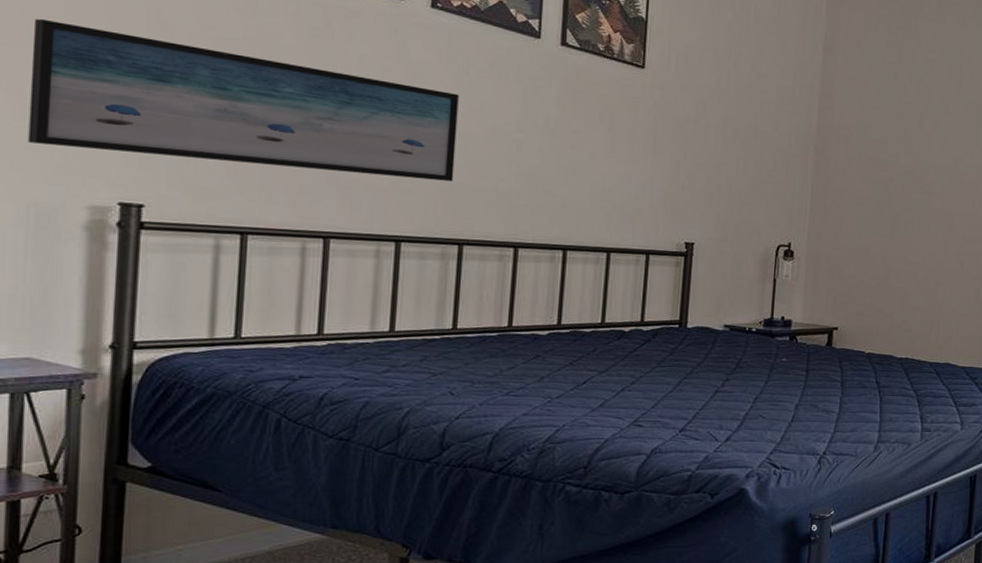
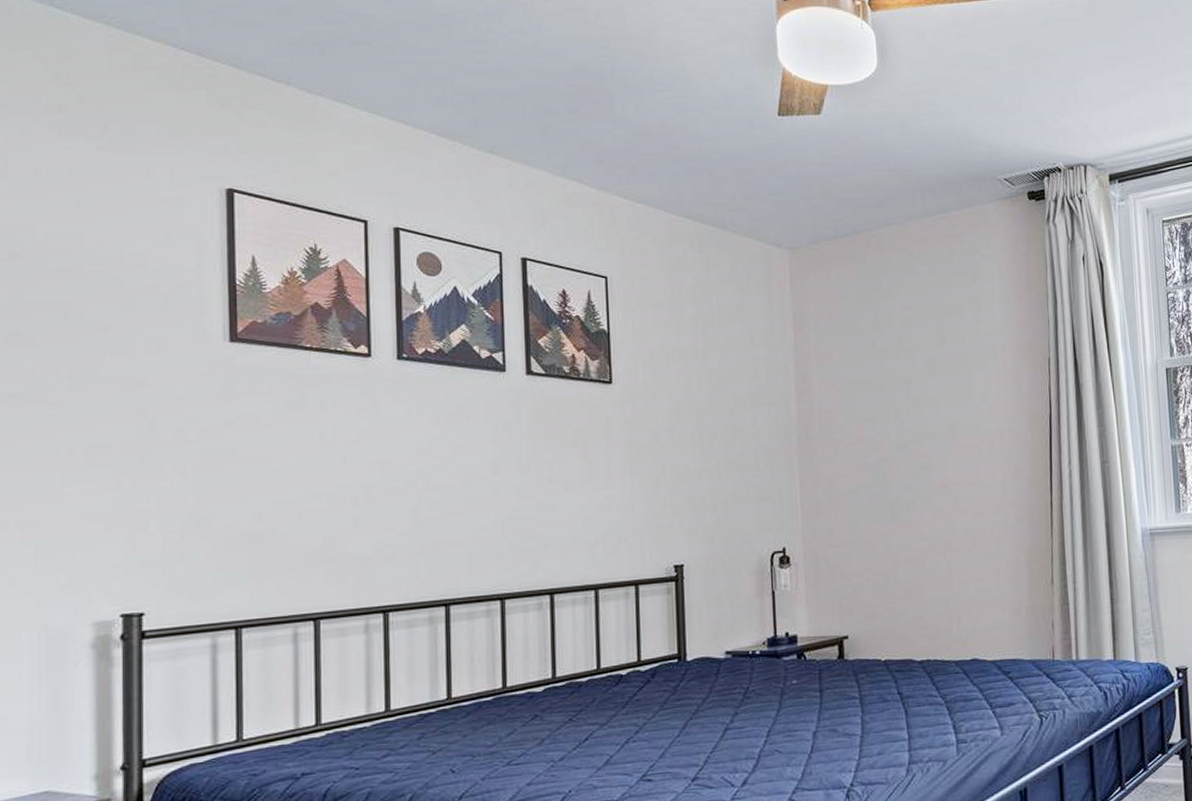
wall art: present [28,18,459,182] -> none [36,439,434,567]

